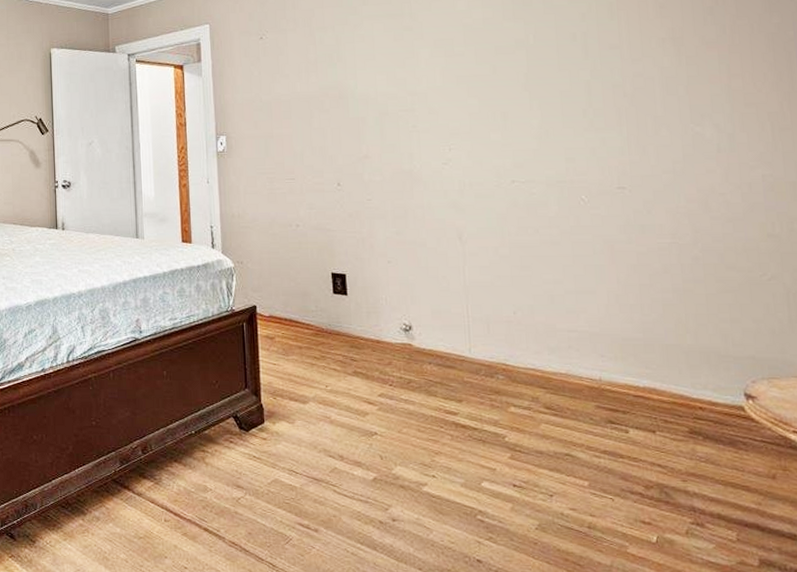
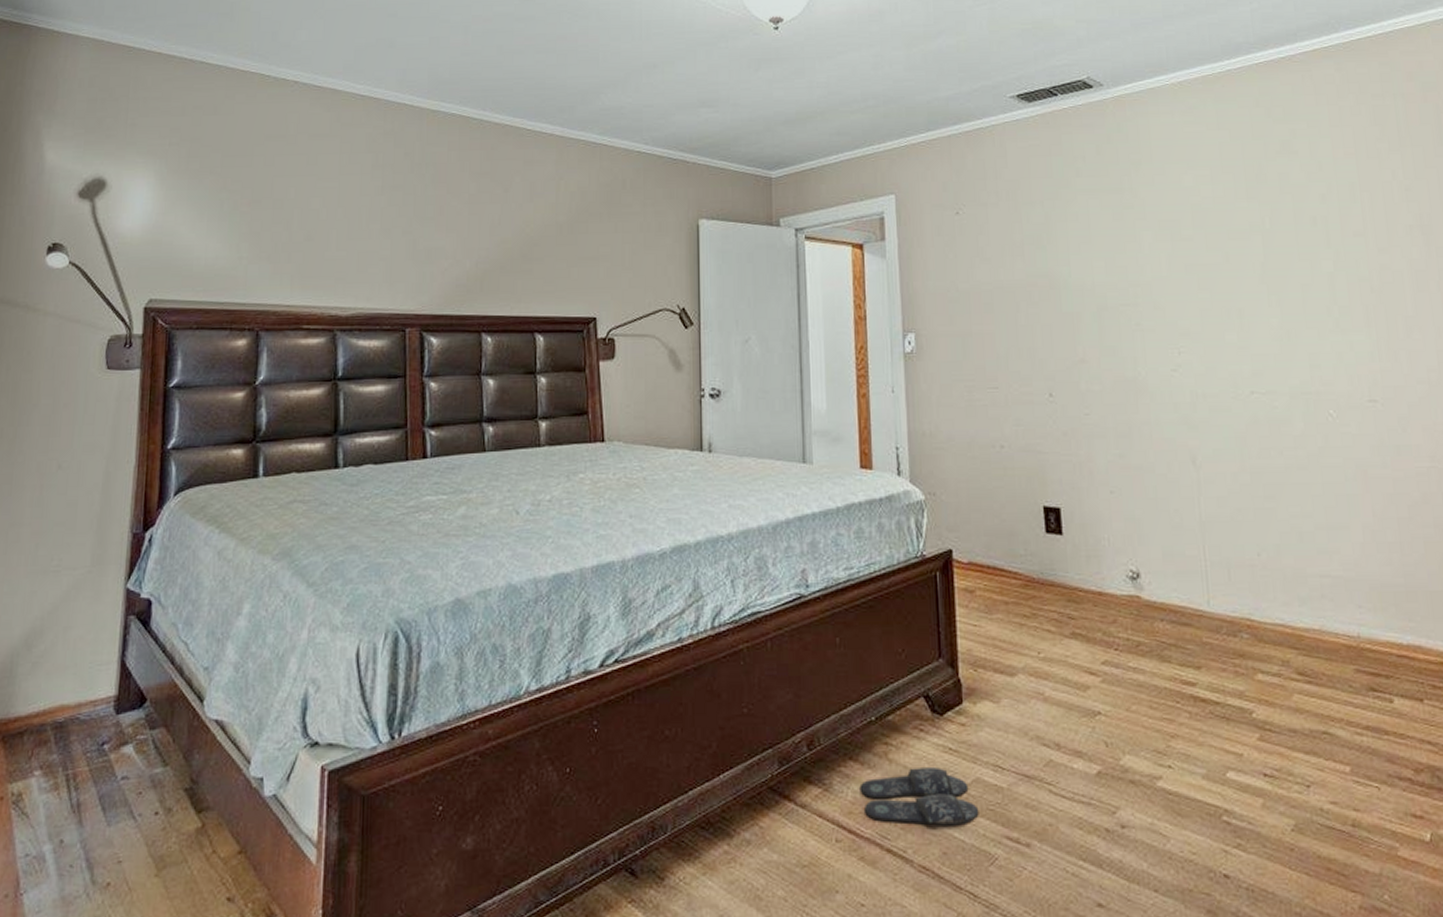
slippers: none [183,470,277,514] -> present [859,768,979,826]

